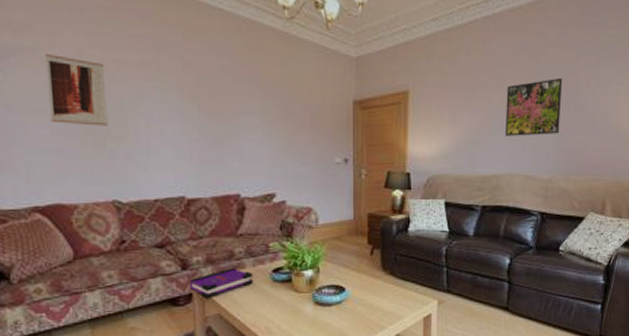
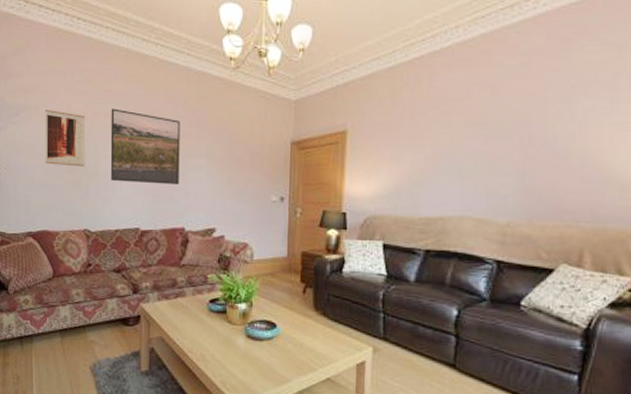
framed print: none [139,57,231,147] -> present [110,108,180,185]
board game: present [189,267,253,298] -> none [138,295,192,321]
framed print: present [505,77,563,136] -> none [453,111,526,176]

